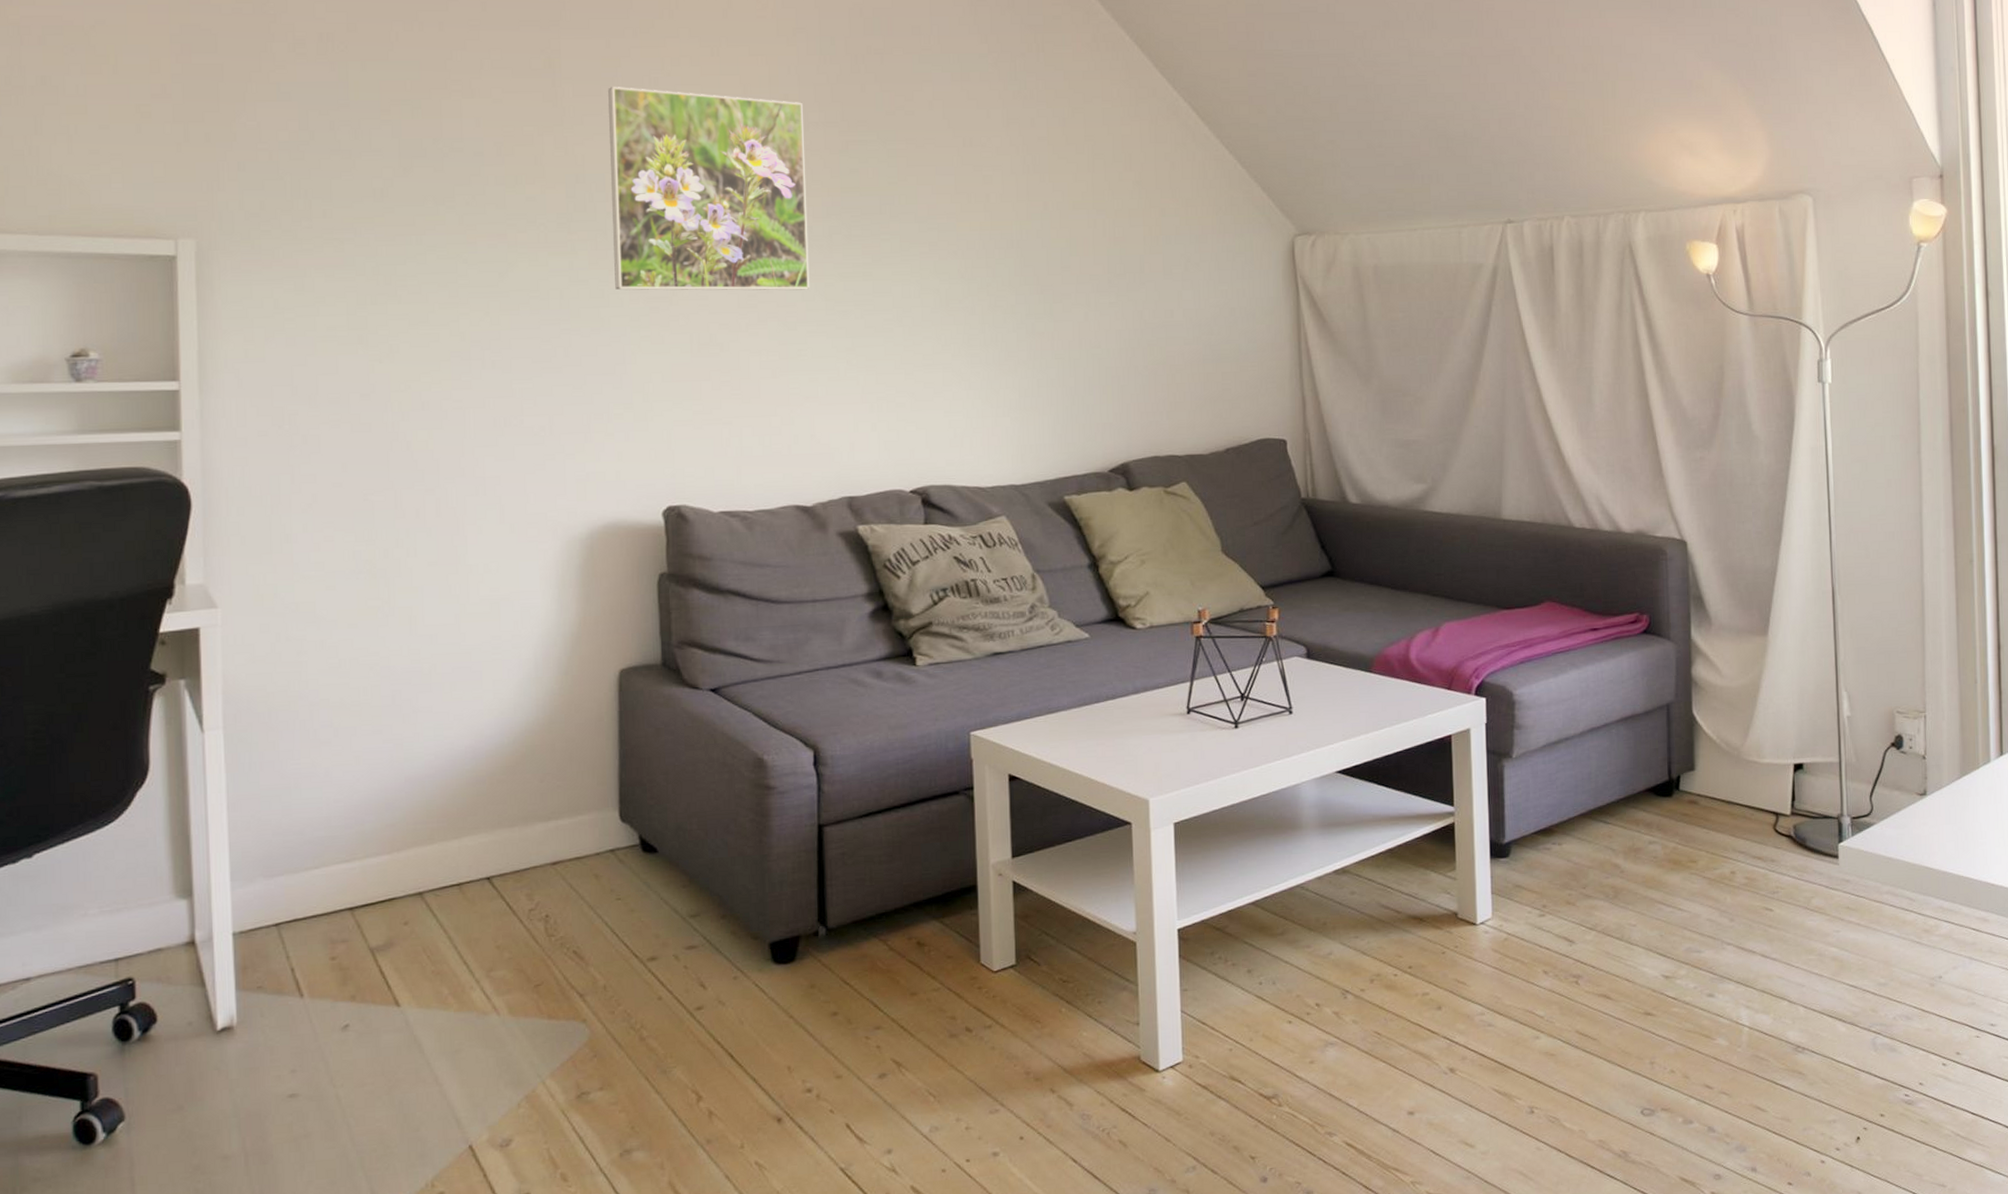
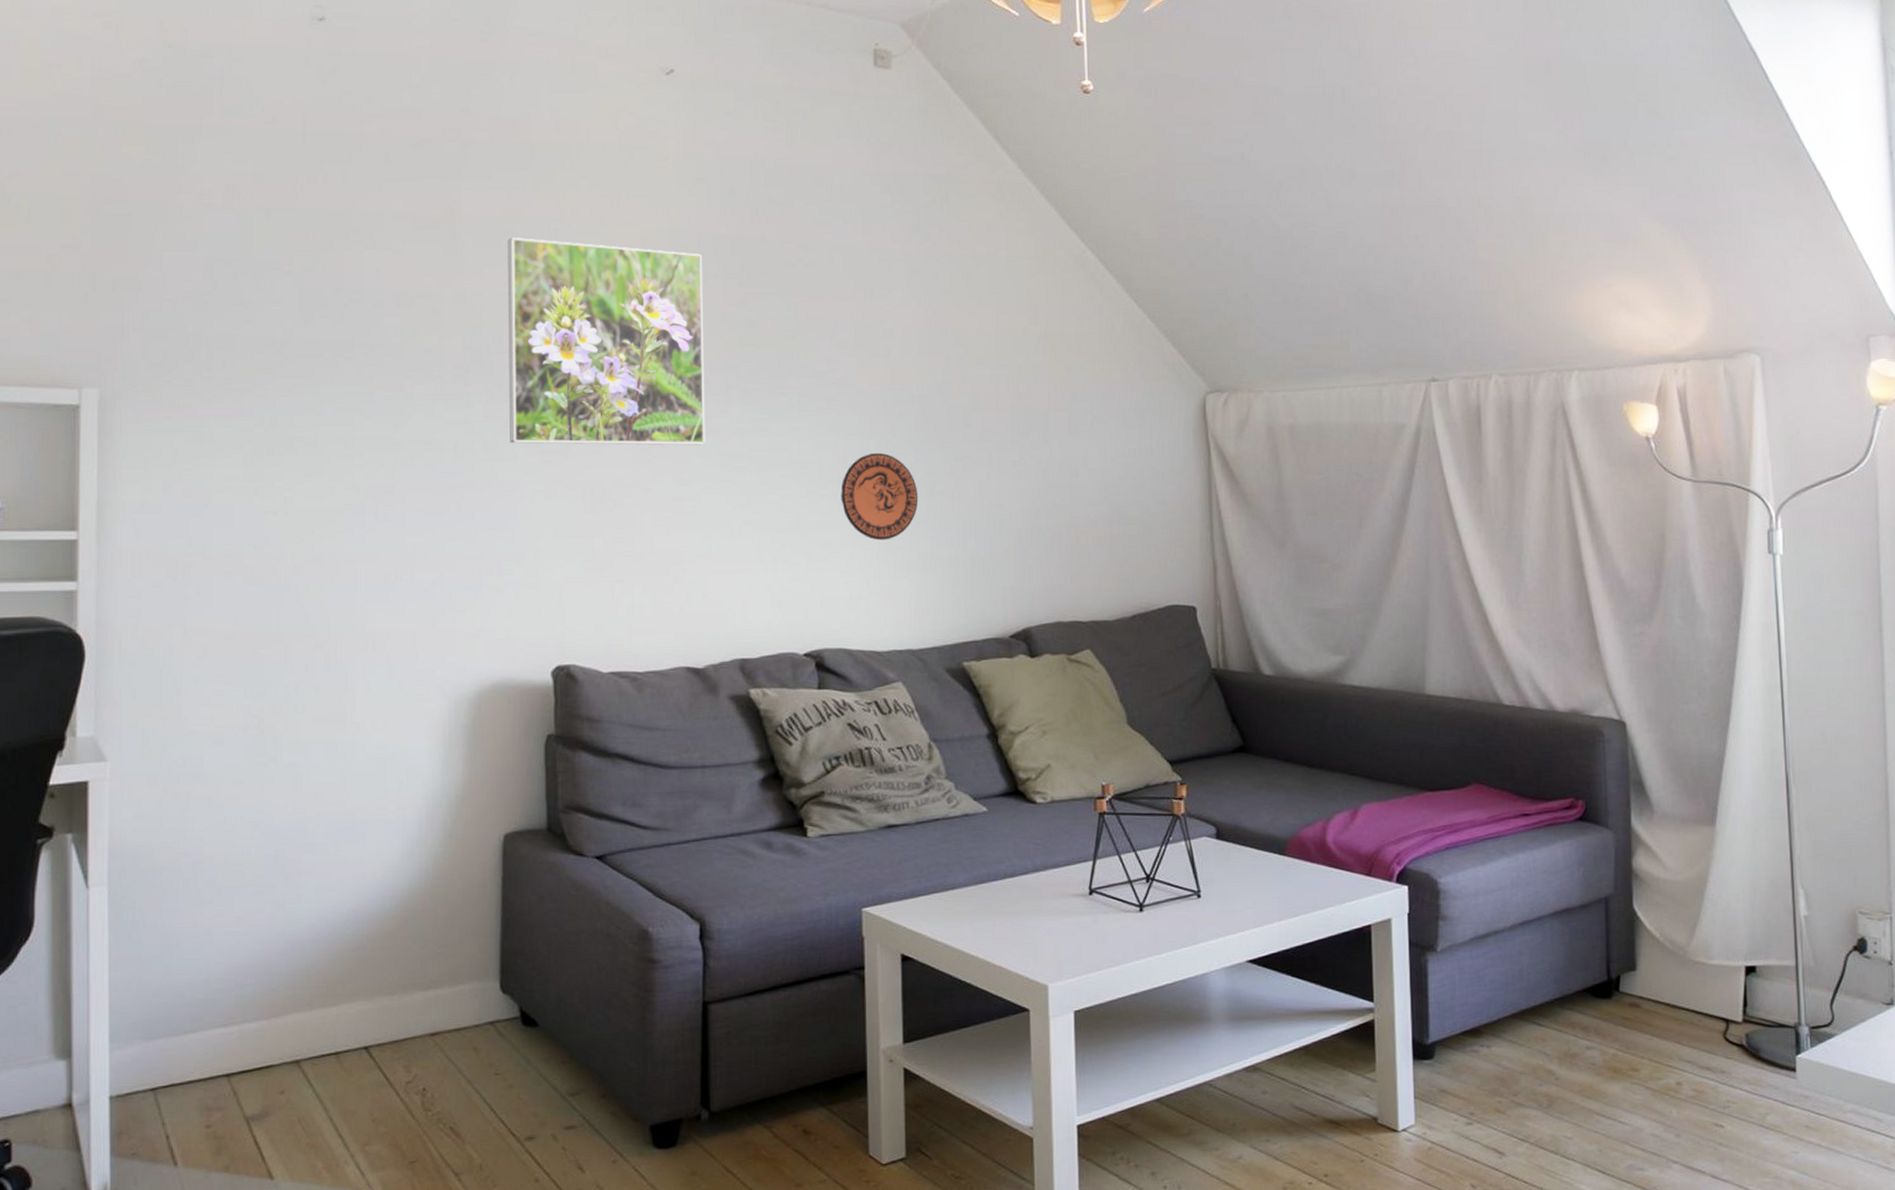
decorative plate: none [943,295,1019,381] -> present [841,452,918,541]

